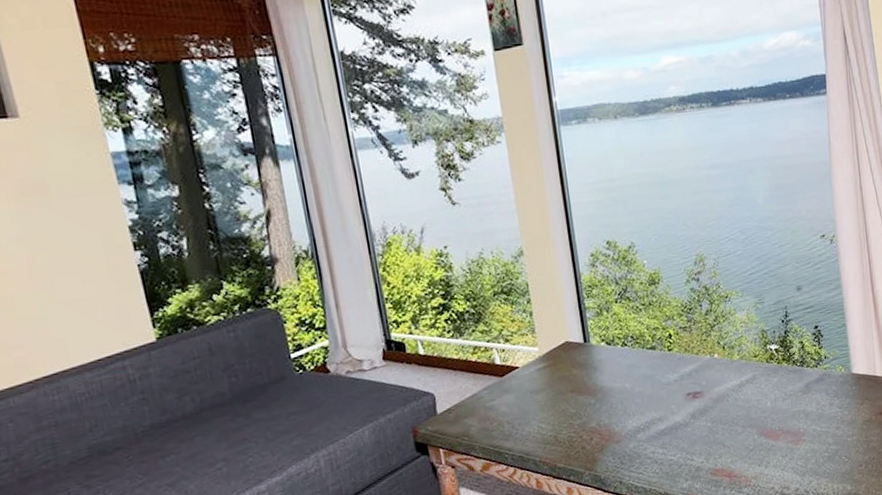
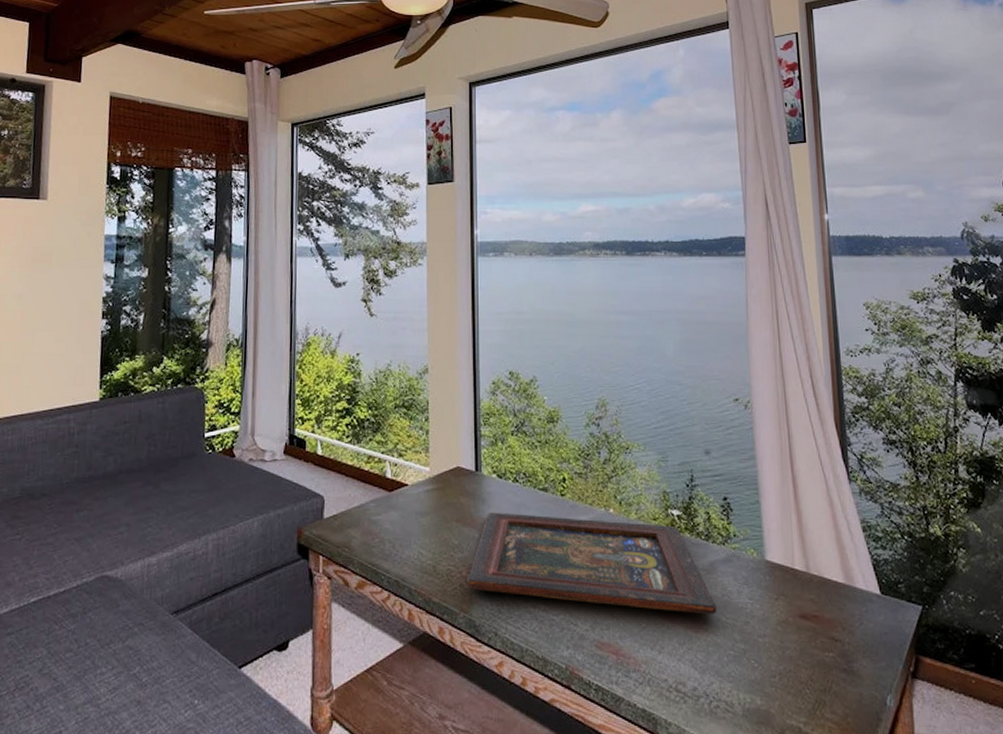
religious icon: none [588,359,813,450] -> present [468,512,718,615]

